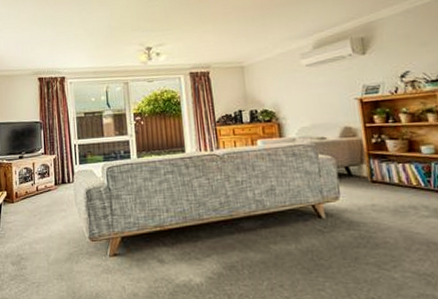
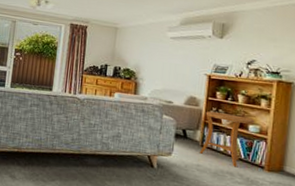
side table: none [366,137,427,199] -> present [199,111,255,168]

